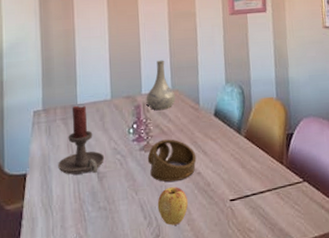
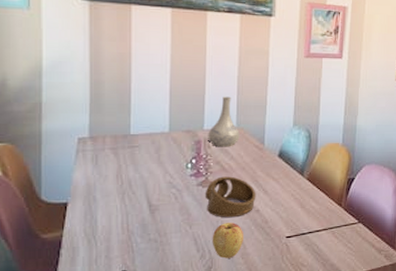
candle holder: present [58,105,105,175] -> none [105,135,159,206]

